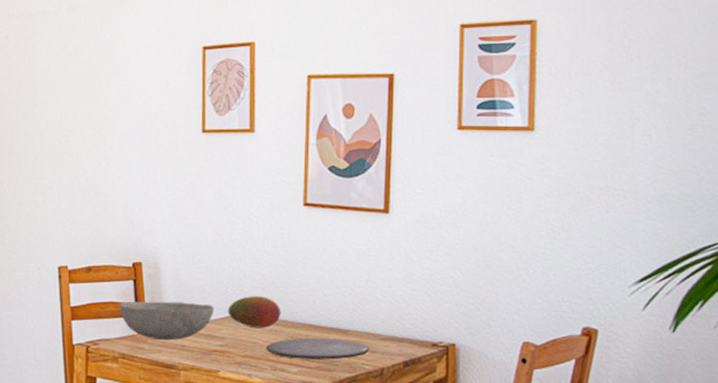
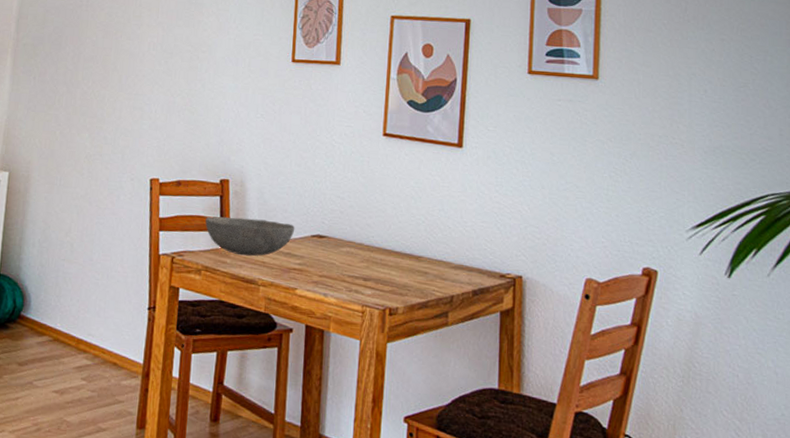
fruit: present [228,295,281,329] -> none [307,218,358,250]
plate: present [266,338,369,360] -> none [342,261,440,285]

